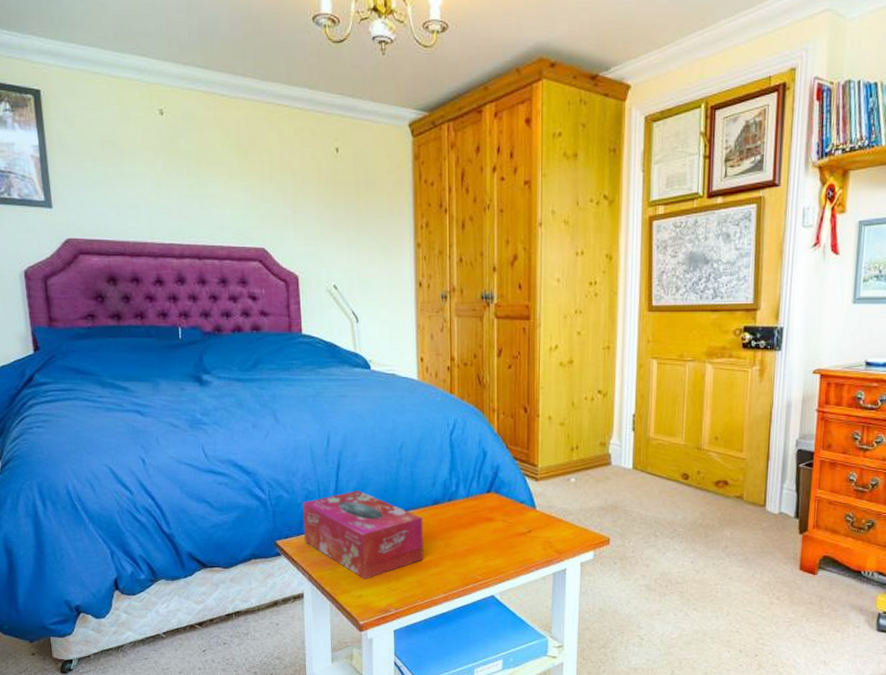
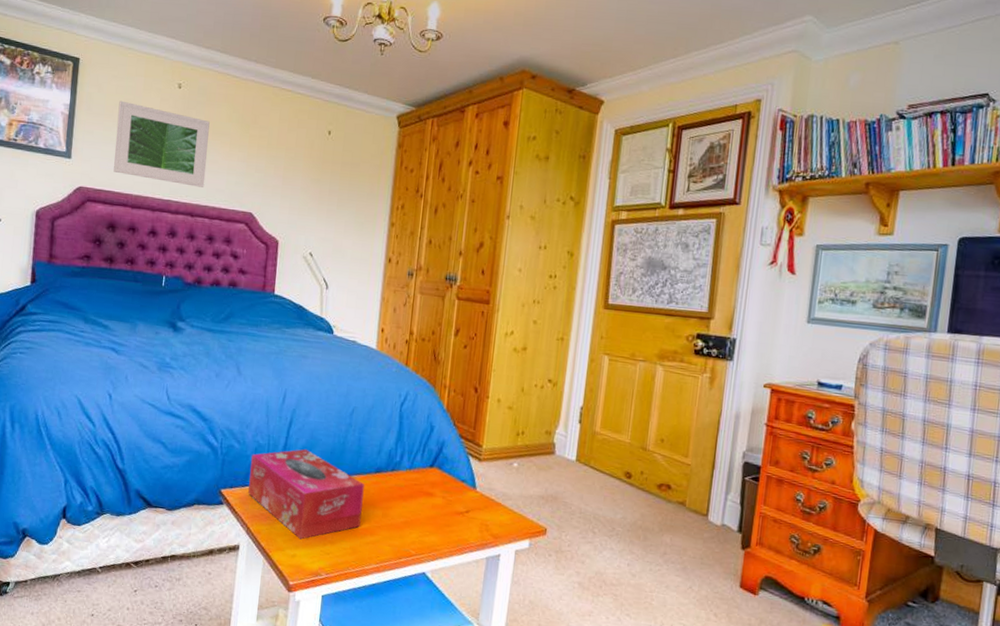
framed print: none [95,135,208,226] -> present [113,100,210,187]

